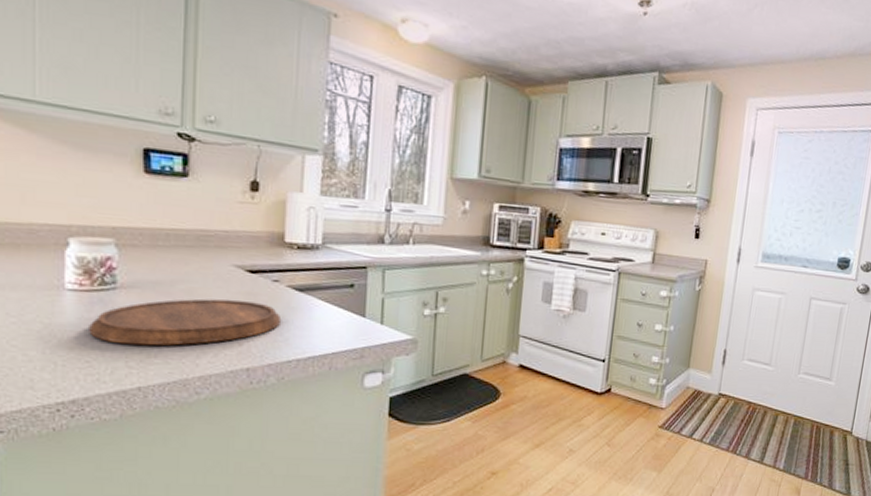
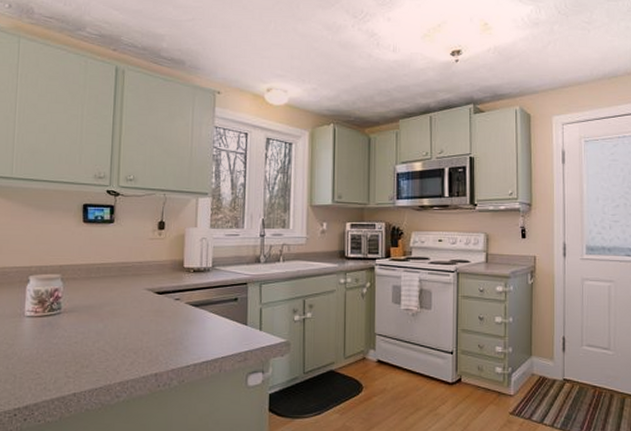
cutting board: present [89,298,280,346] -> none [40,317,181,358]

